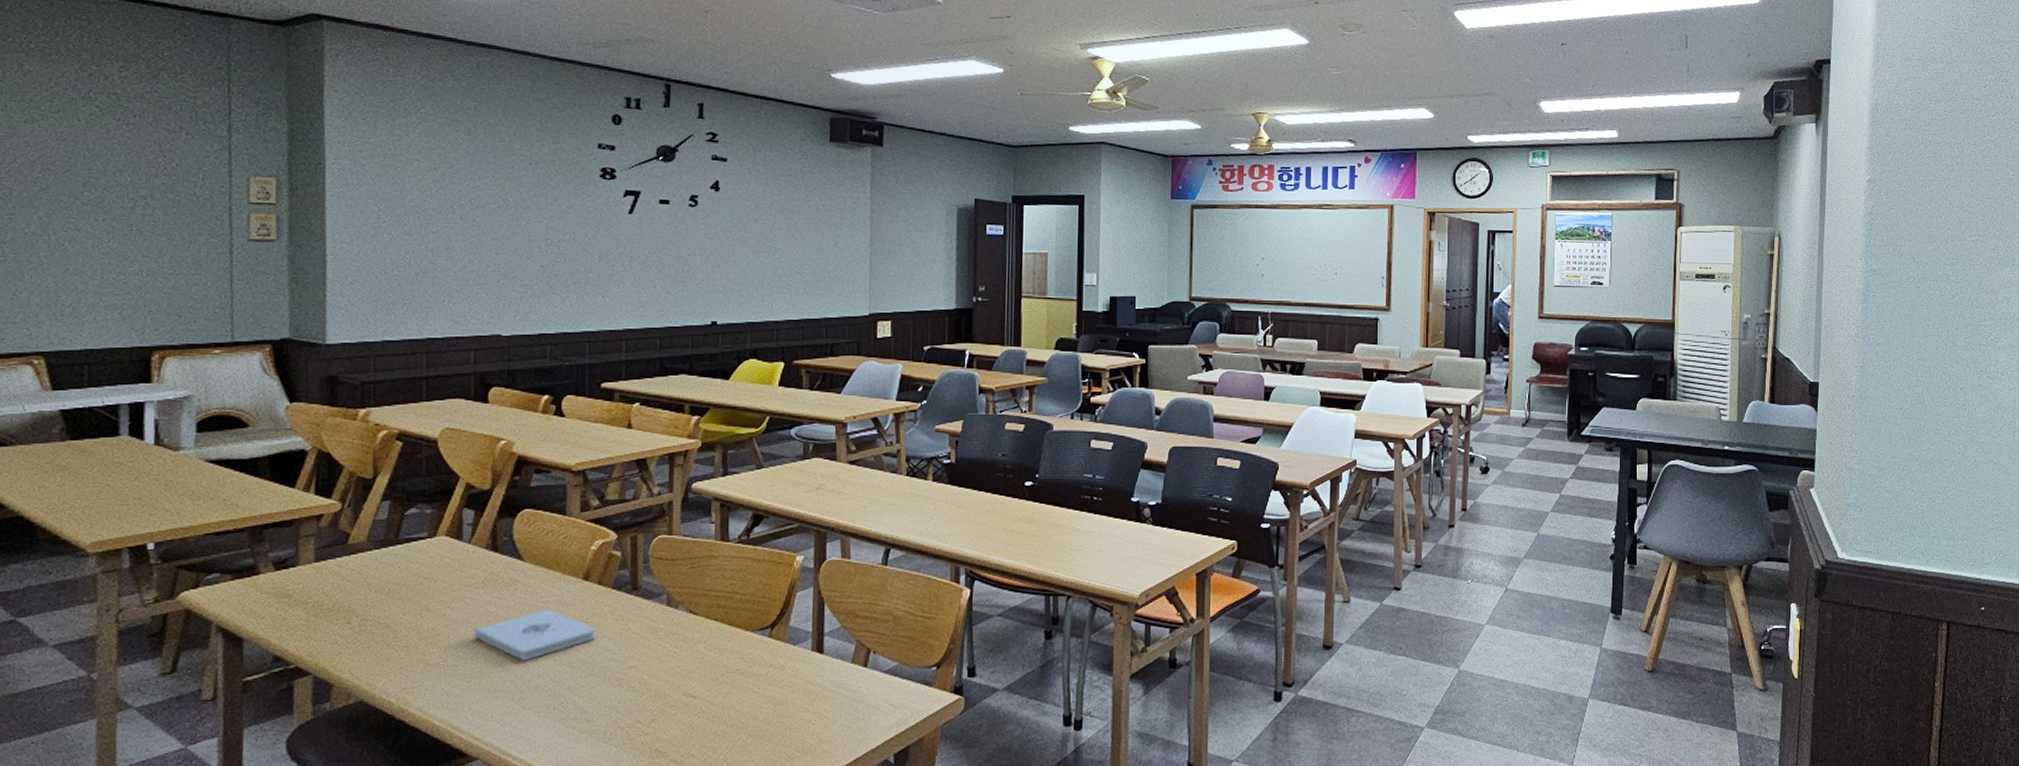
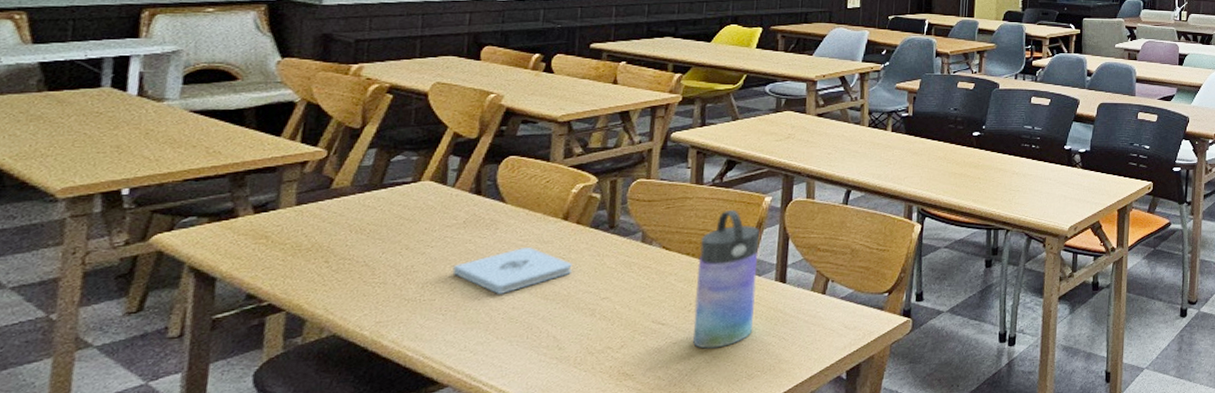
water bottle: none [726,570,793,726] -> present [693,209,759,349]

